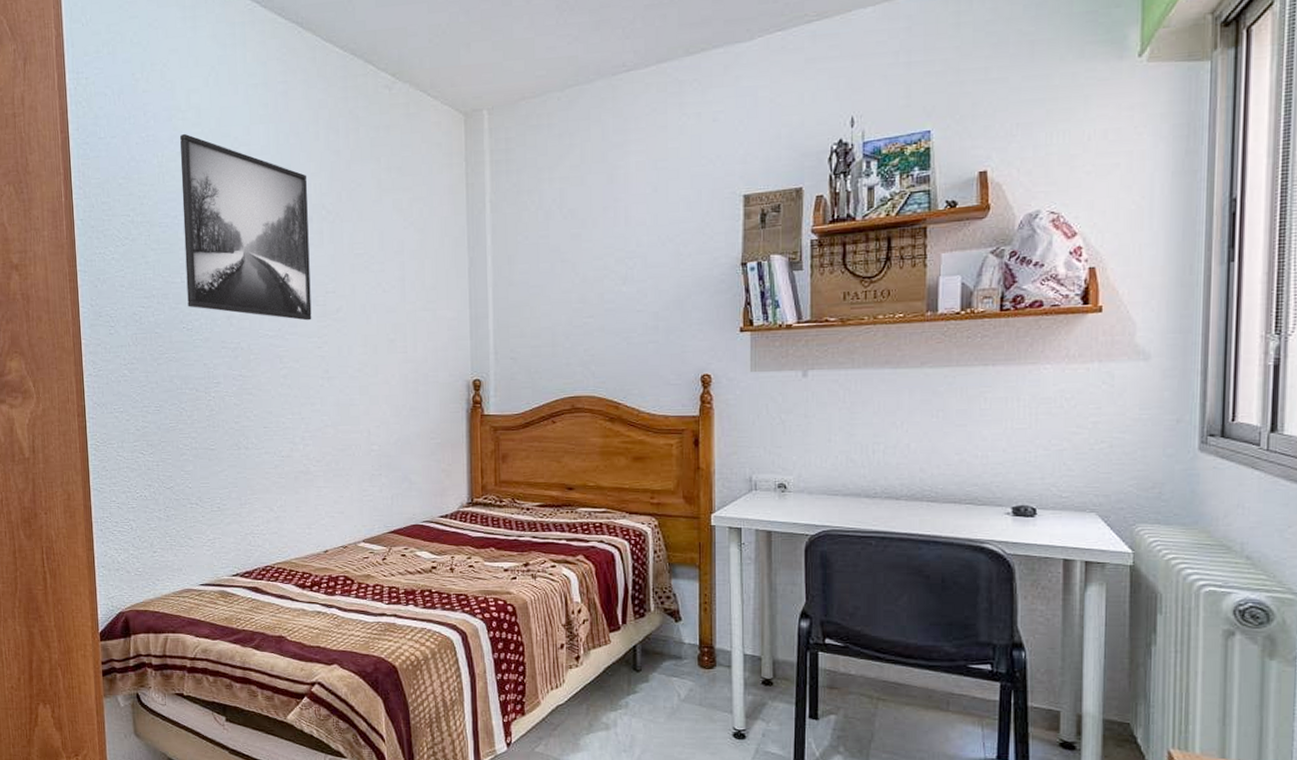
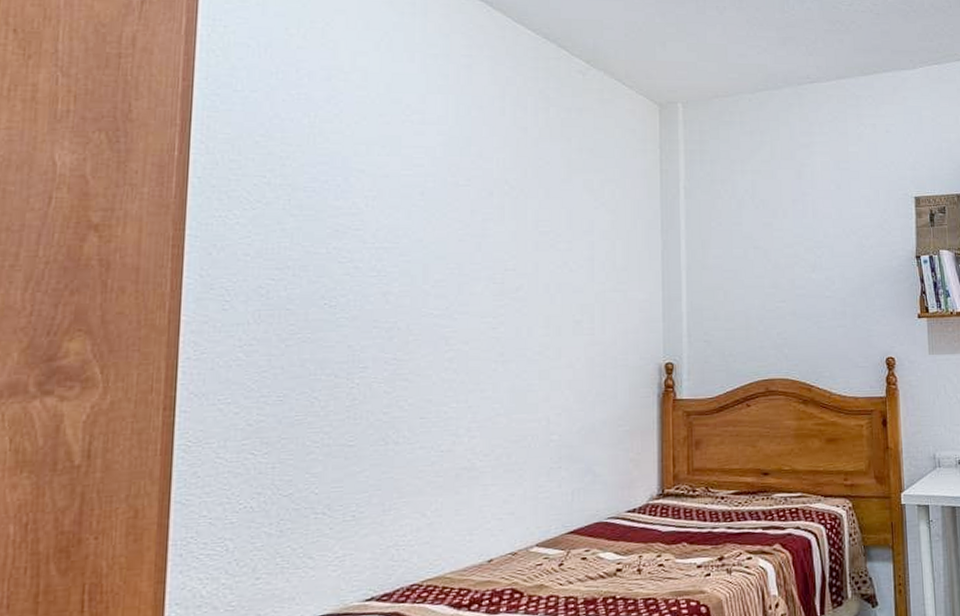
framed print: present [180,133,312,321] -> none [333,95,488,299]

